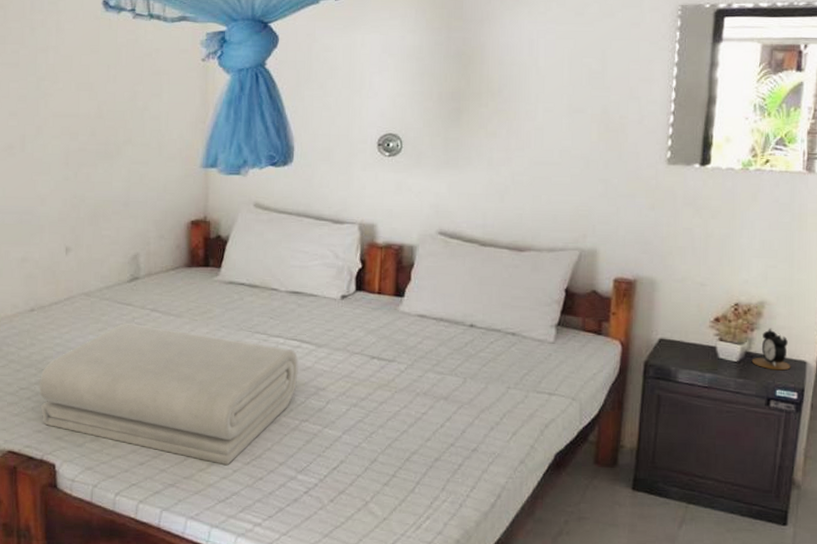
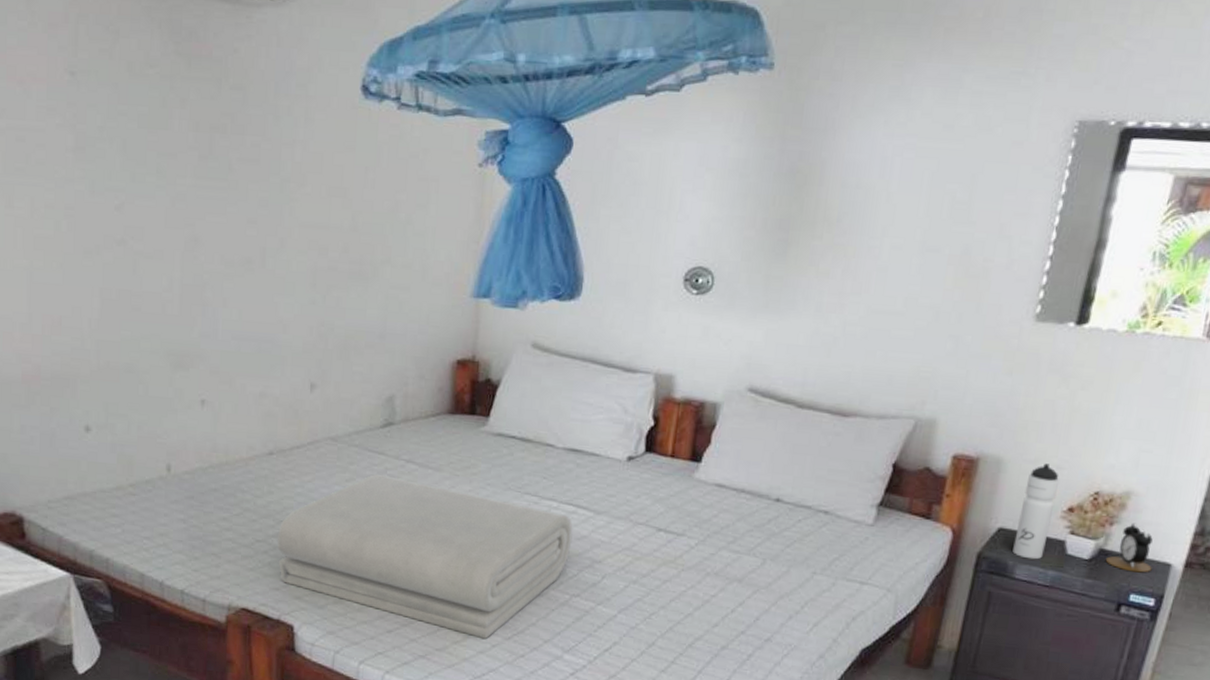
water bottle: none [673,282,705,365] -> present [1012,463,1060,560]

